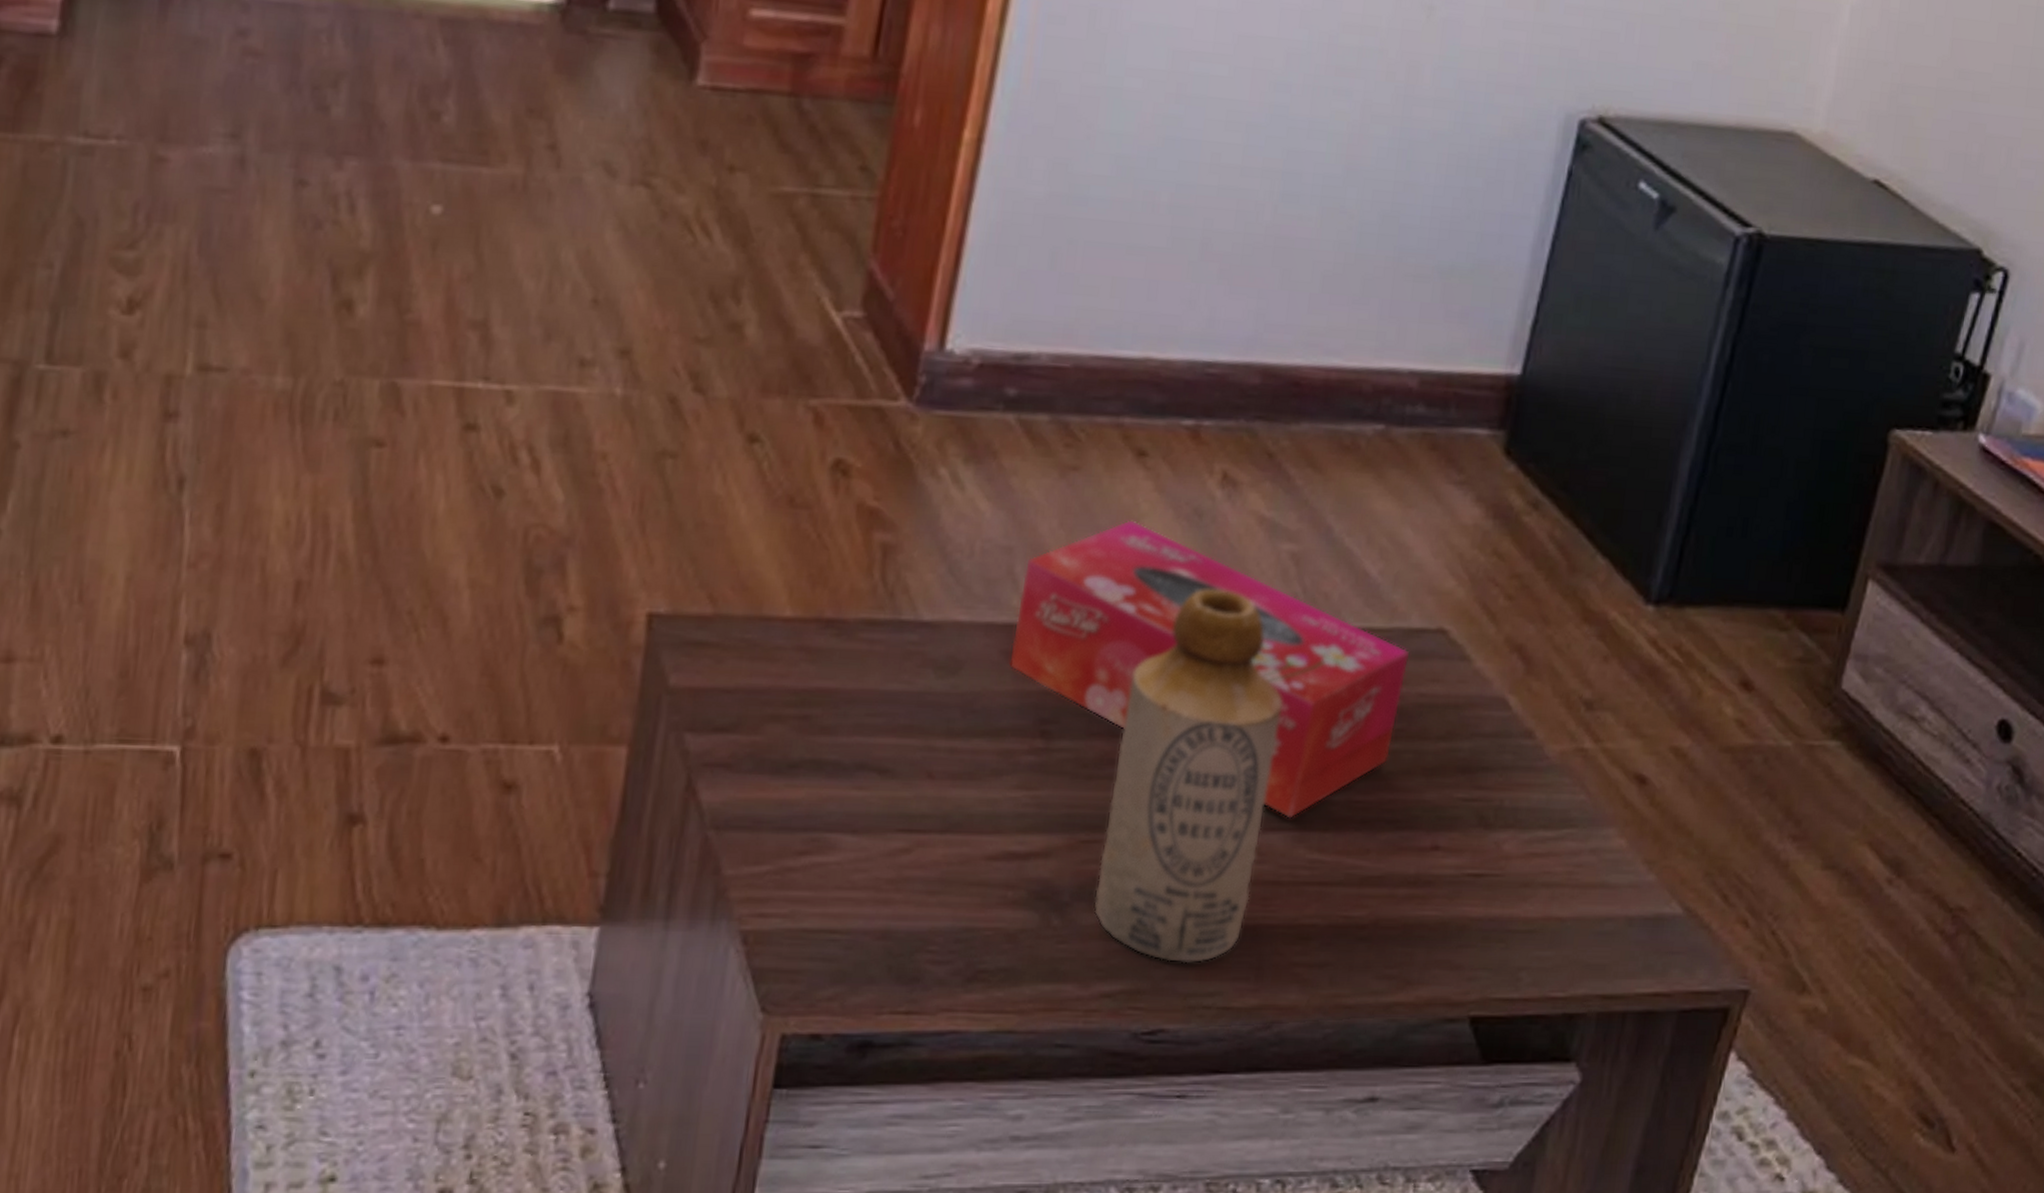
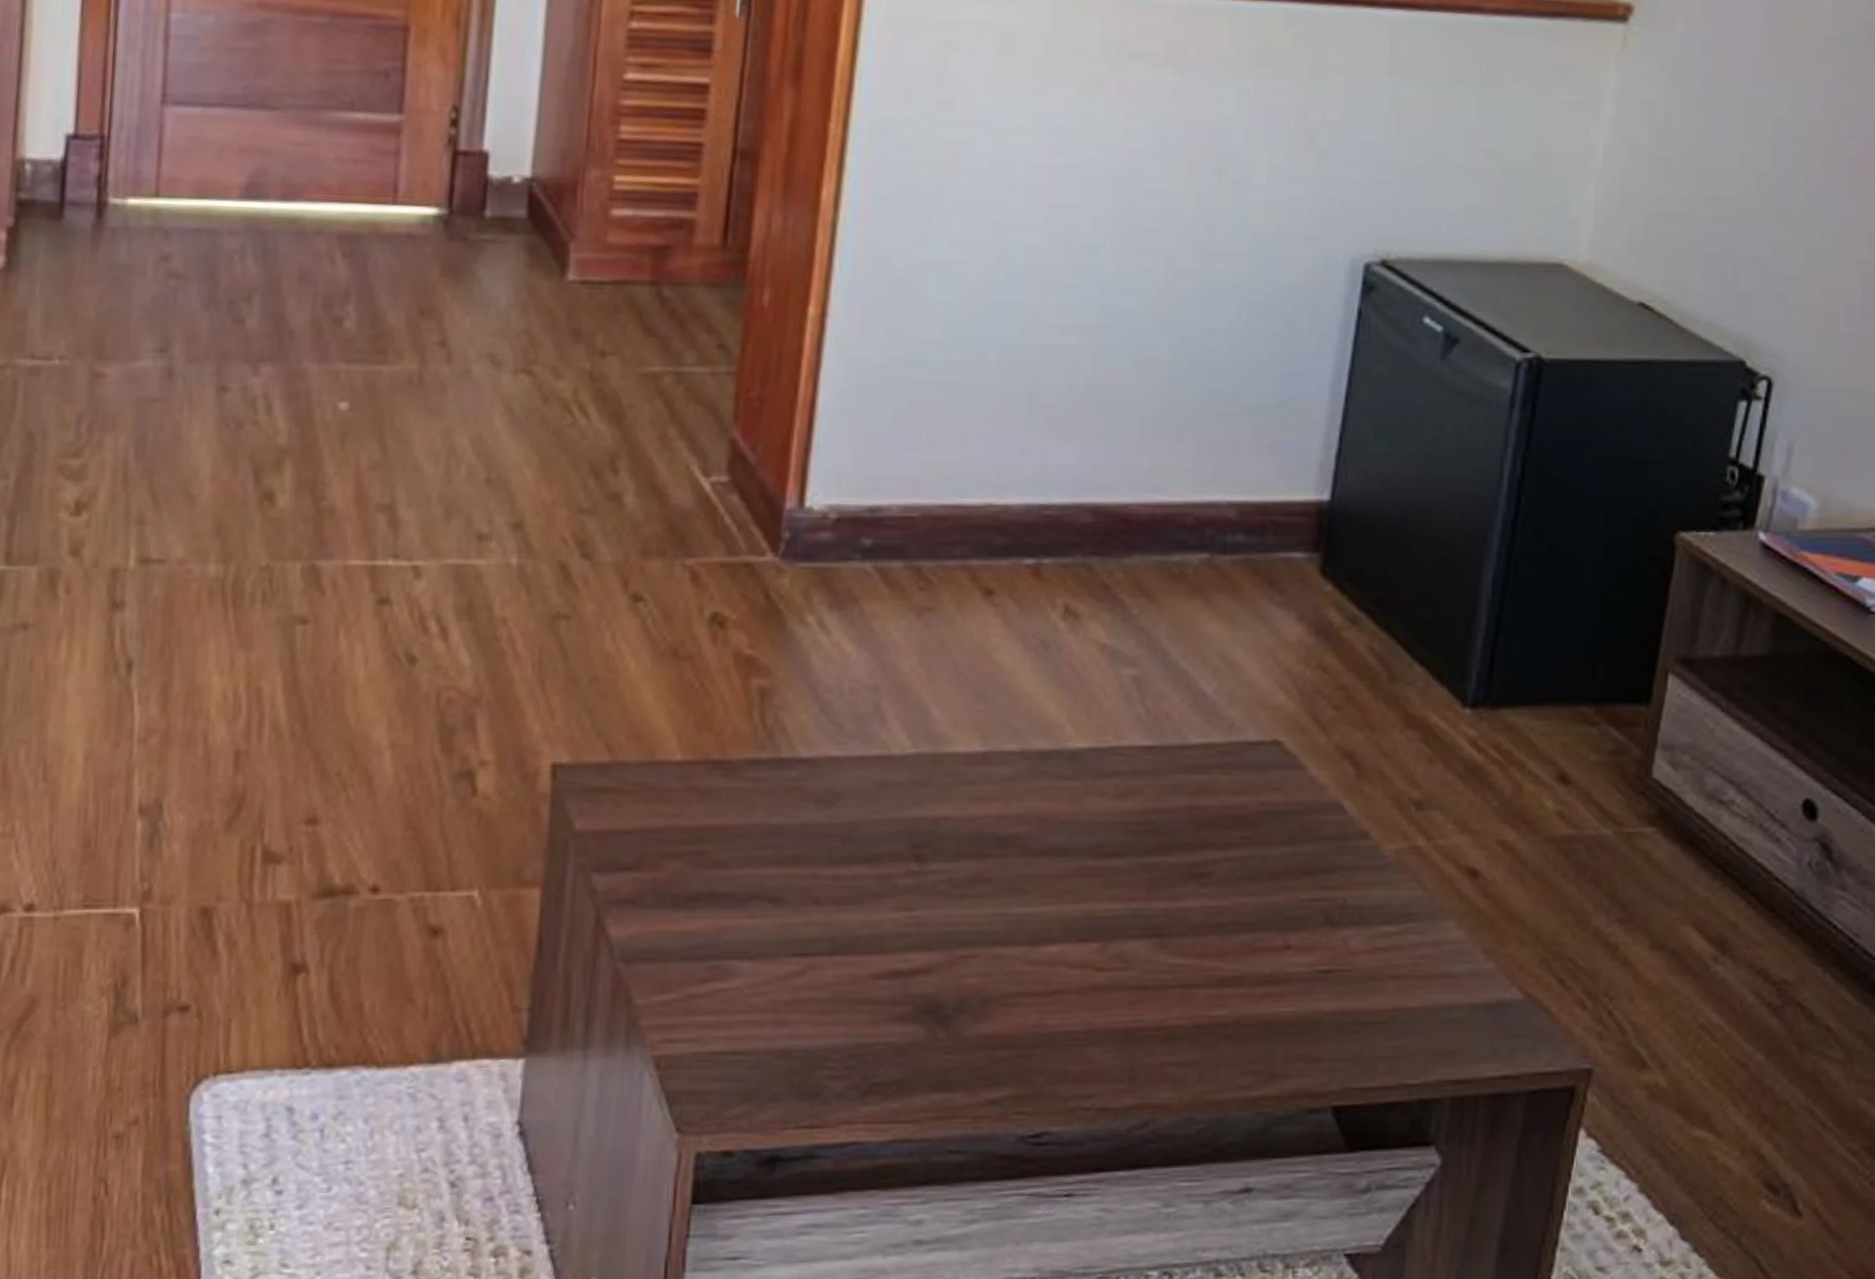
tissue box: present [1008,520,1409,819] -> none [881,654,1249,926]
bottle: present [1093,589,1283,964] -> none [975,715,1135,1068]

